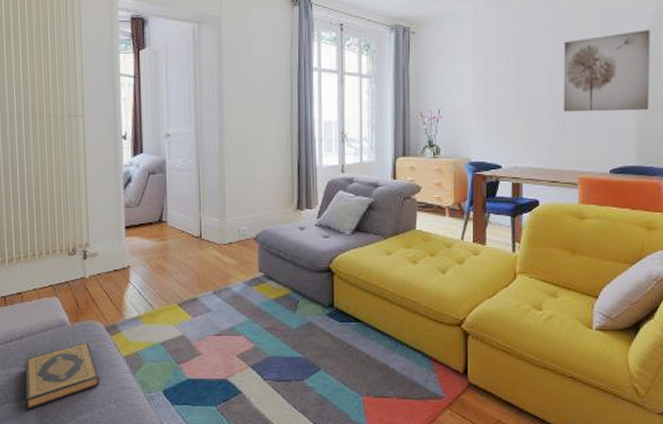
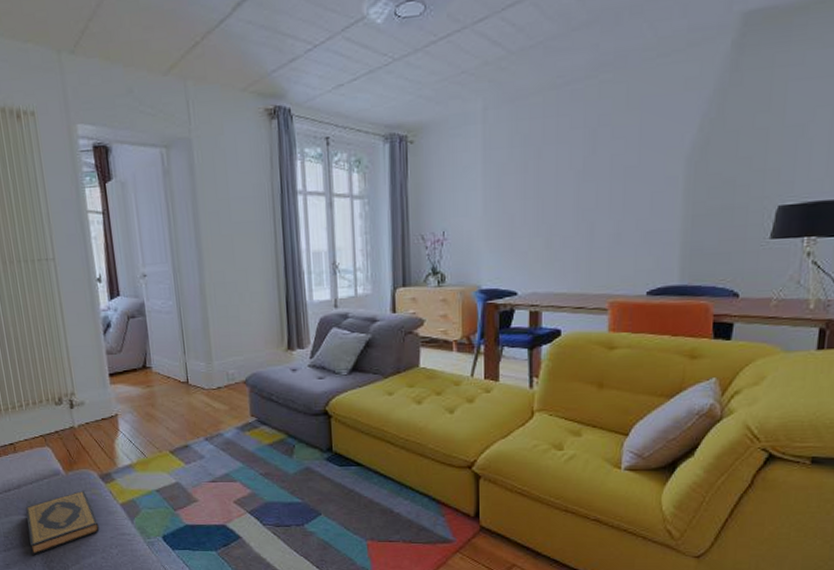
wall art: present [563,30,650,112] -> none [591,118,704,226]

